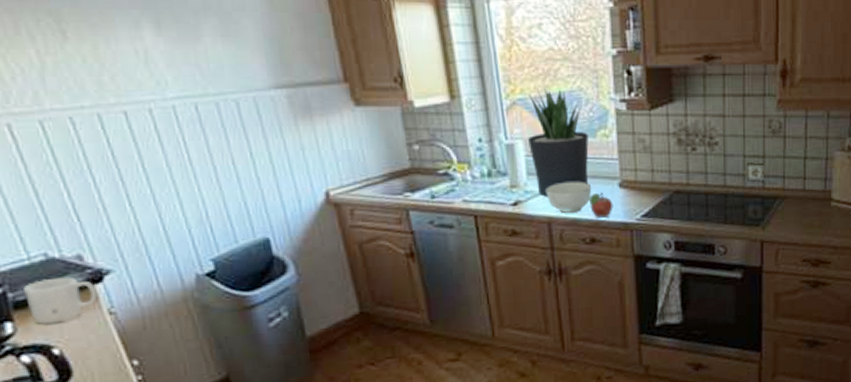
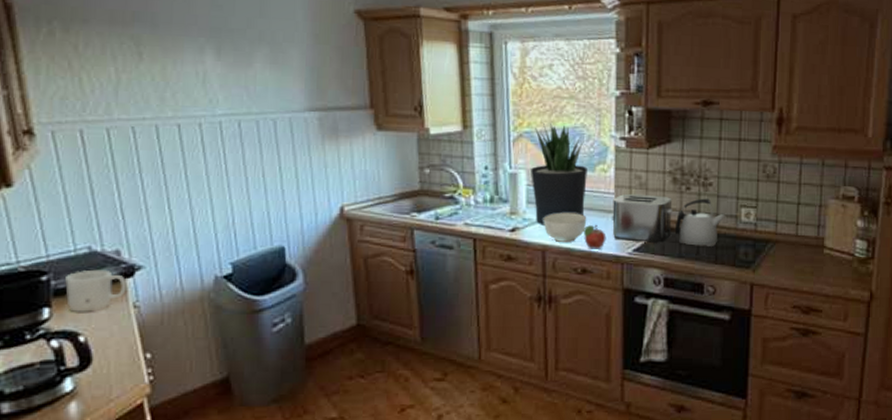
toaster: none [617,157,680,208] -> present [612,193,674,244]
kettle: none [682,158,733,207] -> present [674,198,725,246]

